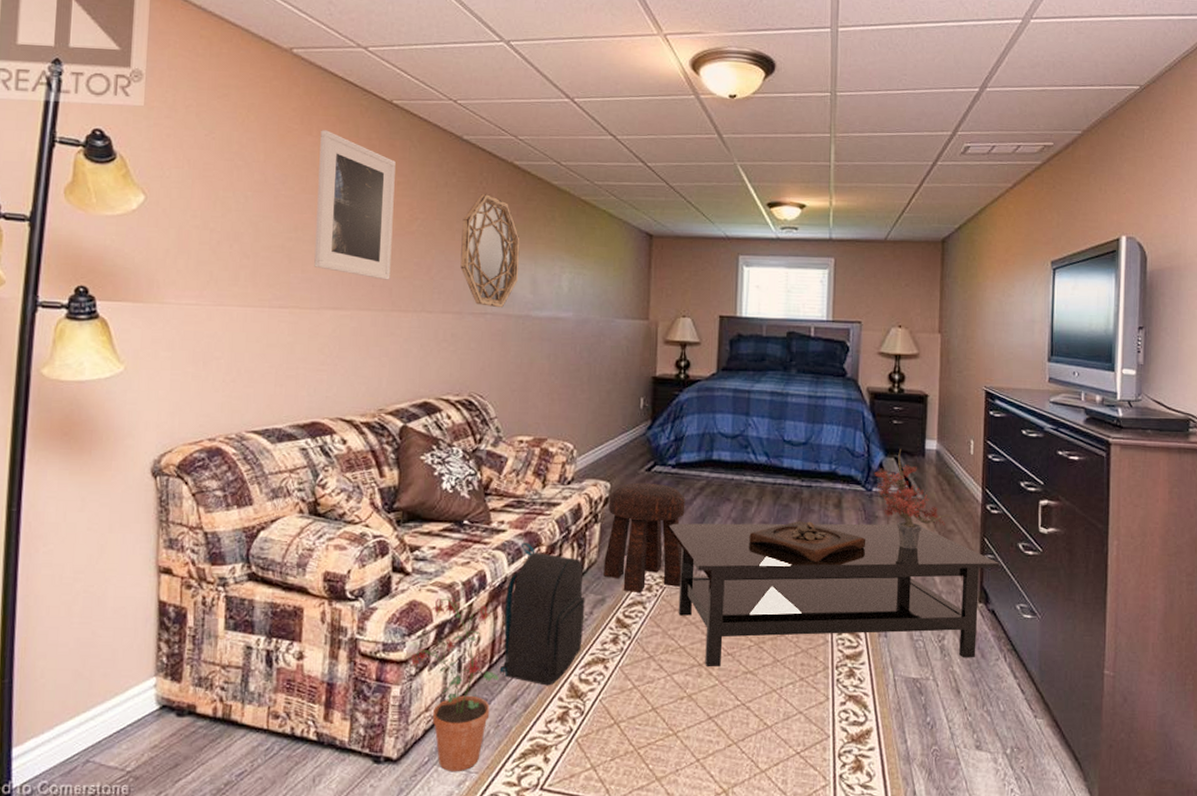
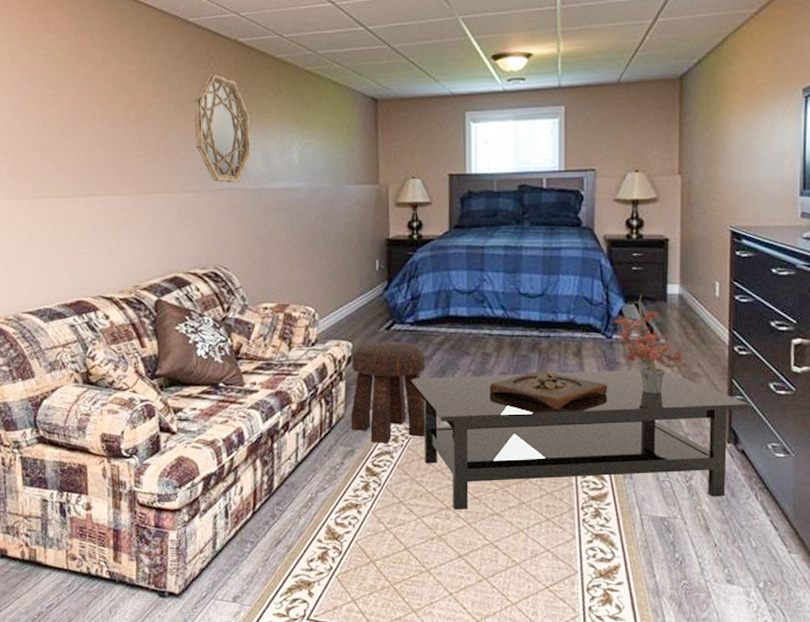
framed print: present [314,130,396,280] -> none [57,26,133,165]
potted plant: present [410,597,499,771] -> none [183,452,262,604]
backpack: present [499,542,585,686] -> none [262,401,336,529]

